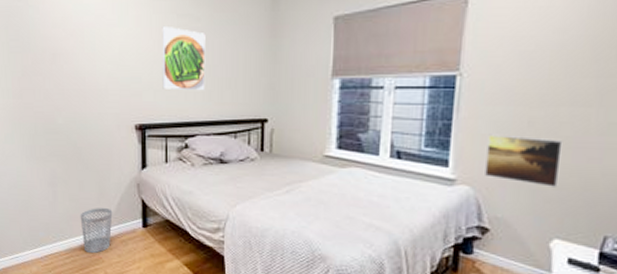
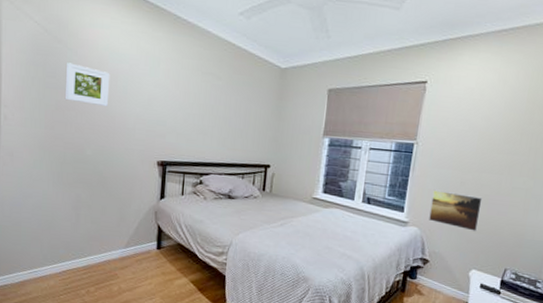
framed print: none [28,22,76,68] -> present [64,62,110,107]
wastebasket: present [80,208,113,254] -> none [100,230,131,270]
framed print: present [162,25,206,91] -> none [184,80,225,138]

